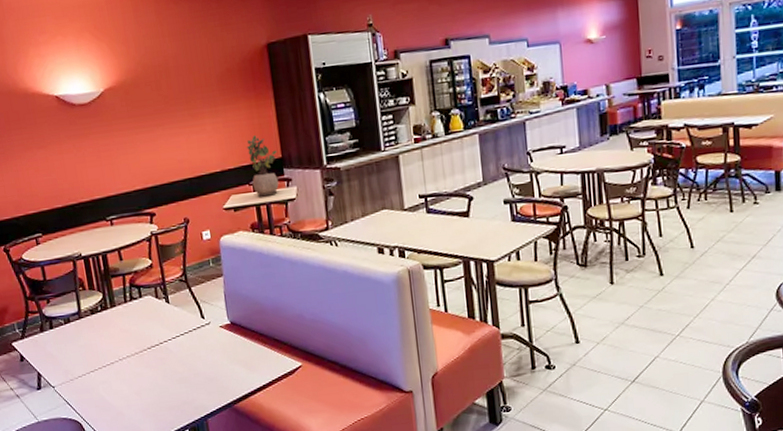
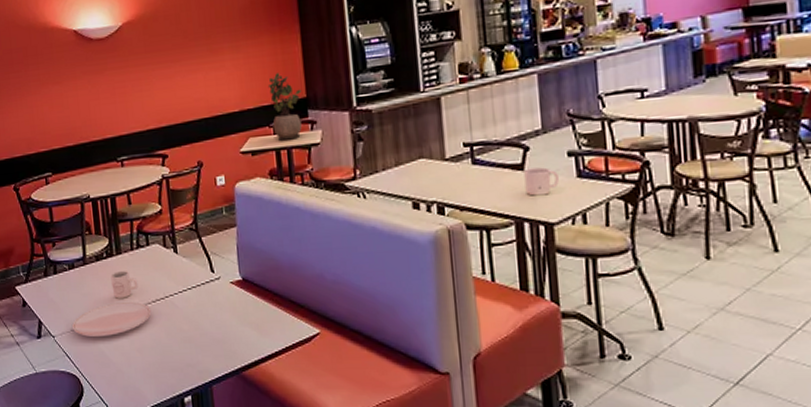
plate: none [71,349,148,385] -> present [72,301,152,338]
mug: none [106,322,134,348] -> present [111,271,138,299]
mug: none [469,213,497,239] -> present [524,167,559,196]

